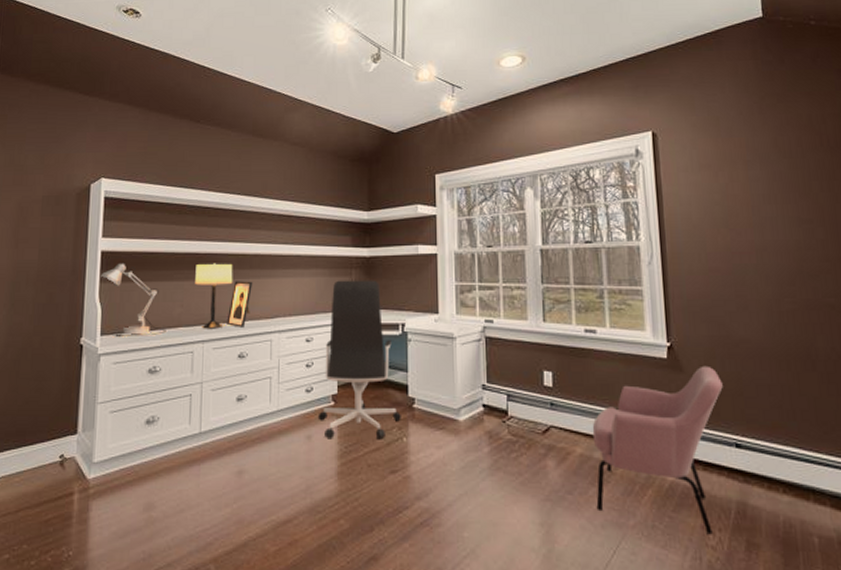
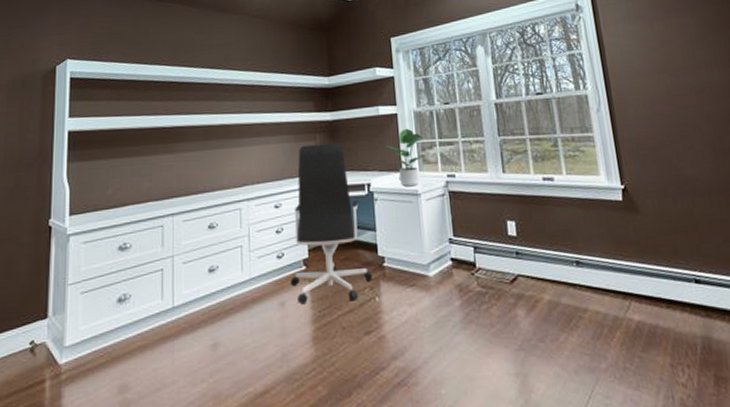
desk lamp: present [101,263,166,338] -> none [68,141,136,217]
table lamp: present [195,263,233,329] -> none [163,136,200,202]
picture frame: present [226,281,253,327] -> none [195,151,220,198]
potted plant: none [422,269,464,330] -> present [385,128,426,187]
armchair: present [592,365,723,535] -> none [557,205,682,372]

